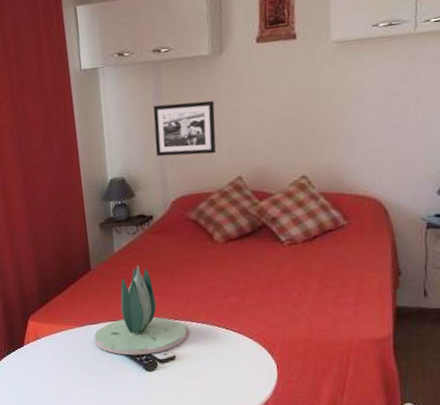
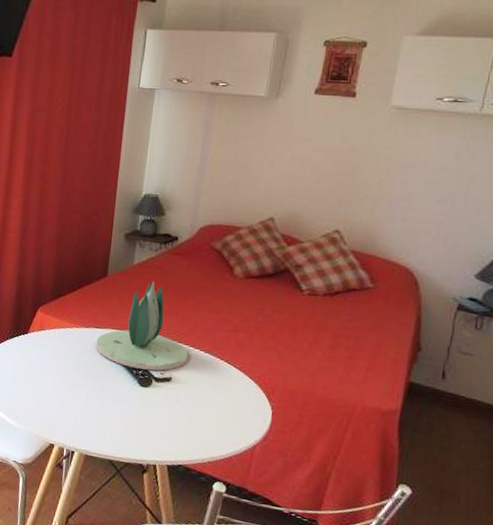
picture frame: present [153,100,216,157] -> none [194,133,261,191]

